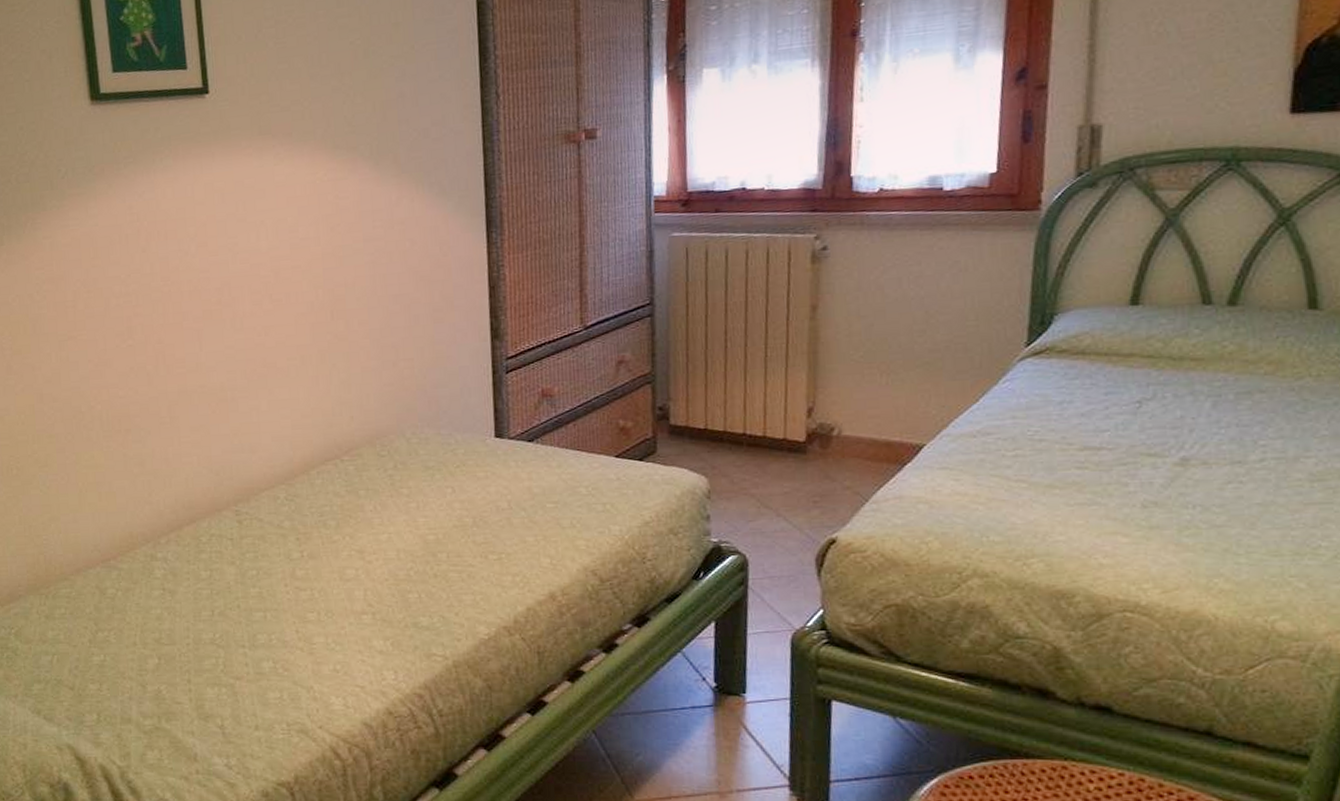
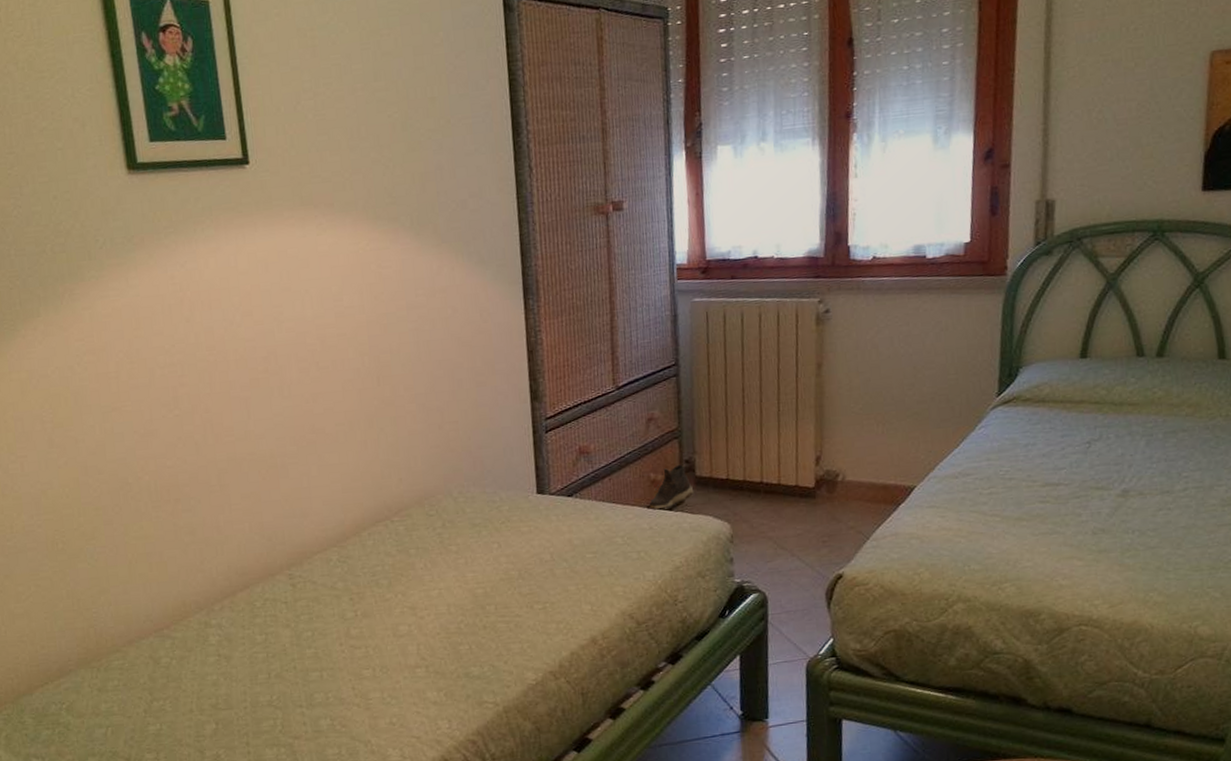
shoe: none [608,411,668,460] -> present [641,464,695,510]

